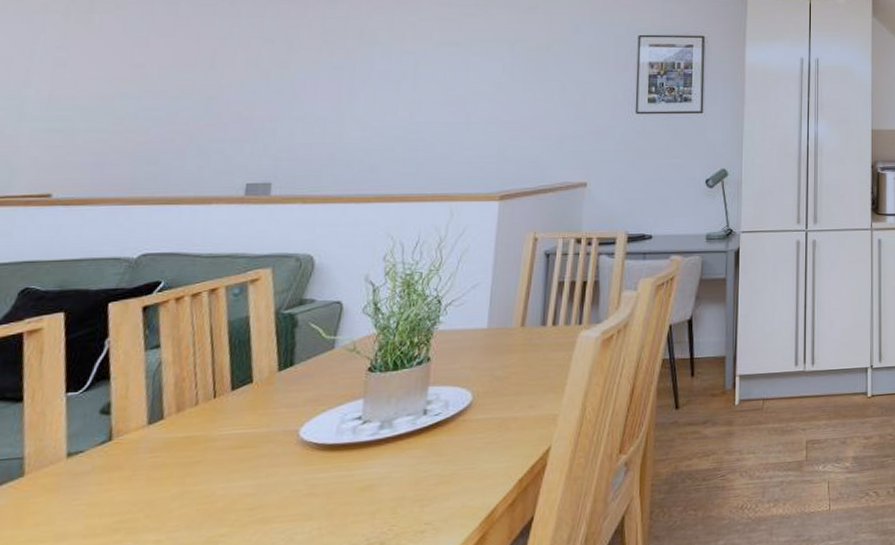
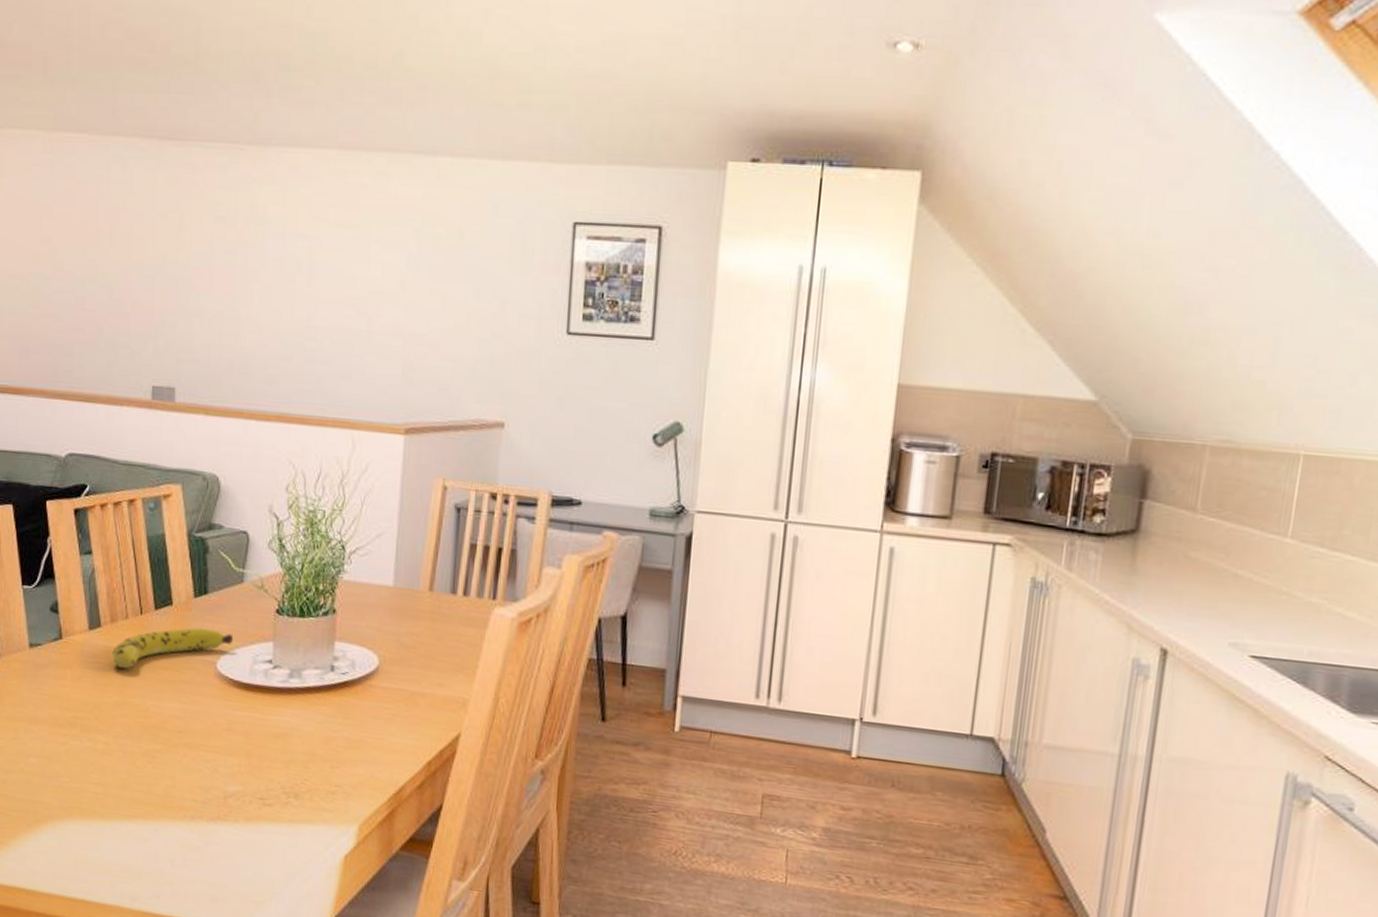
fruit: none [175,399,320,458] -> present [112,627,234,669]

